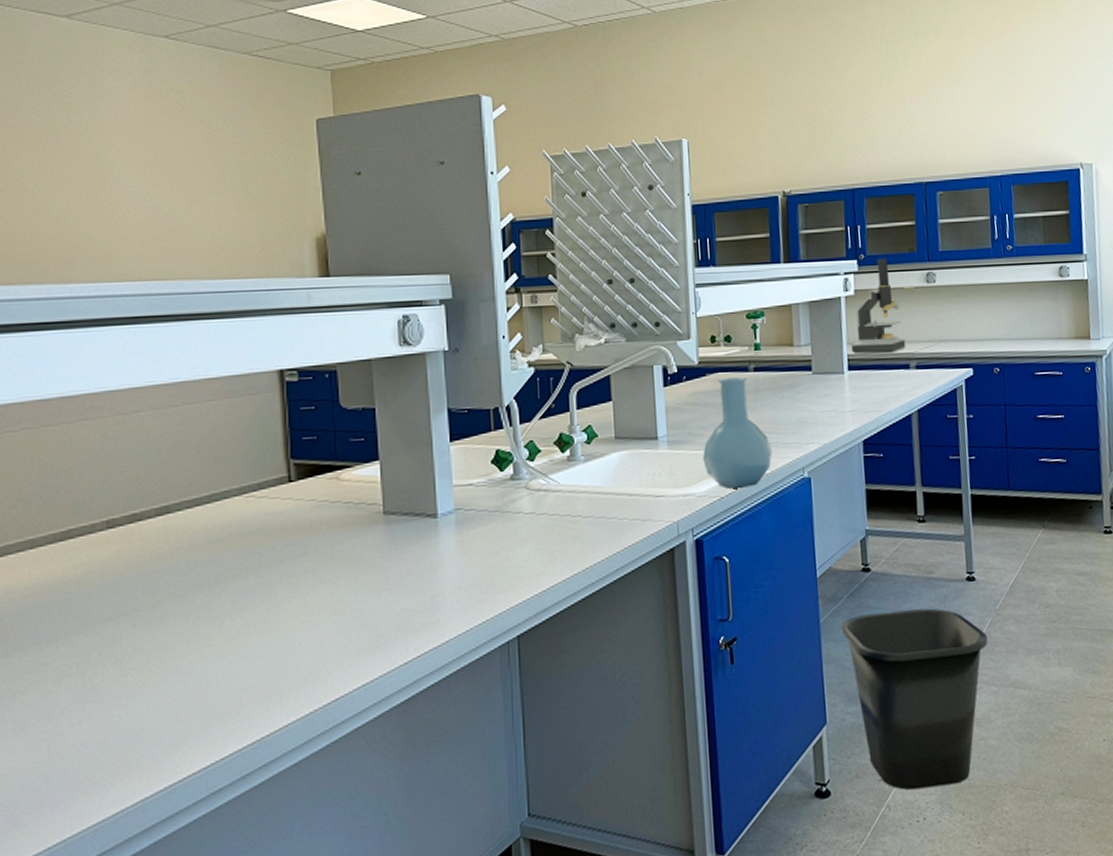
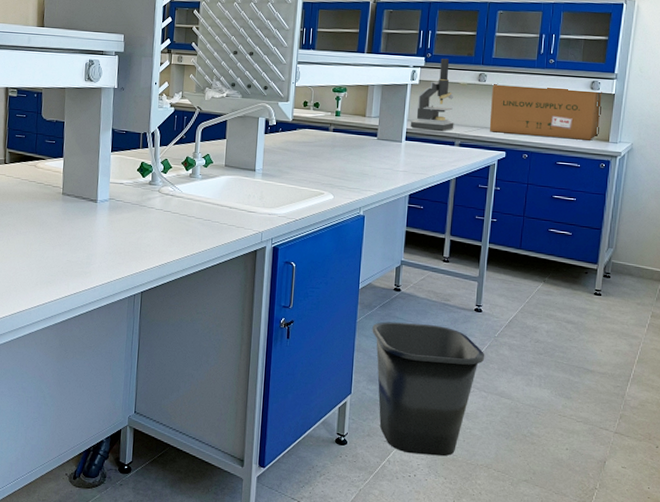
flask: present [703,376,773,489] -> none [286,133,339,216]
box: none [944,278,1077,346] -> present [489,83,602,141]

